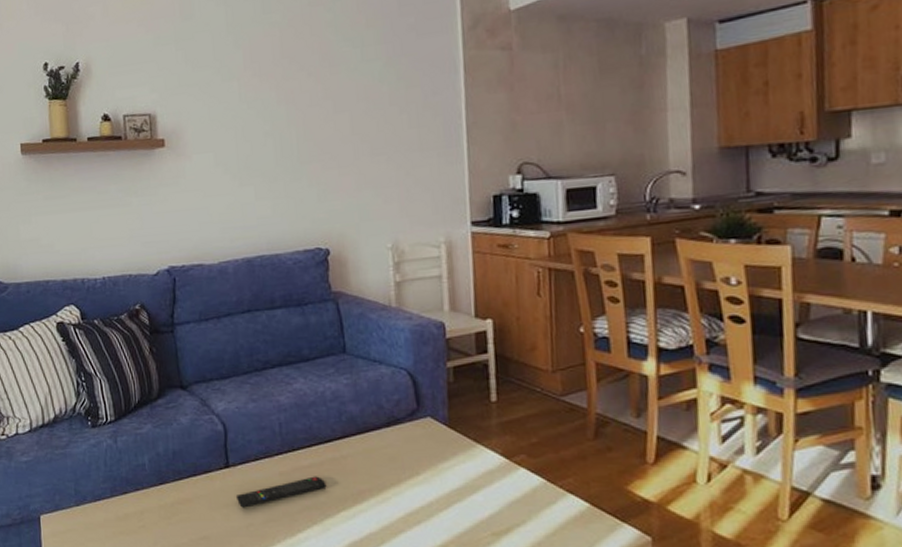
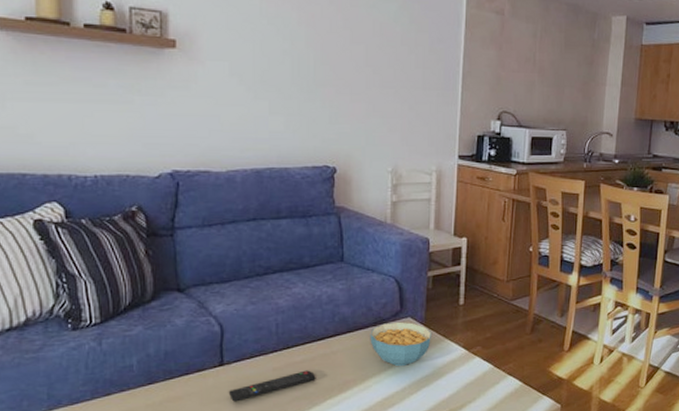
cereal bowl: none [383,422,460,477] -> present [370,321,433,367]

